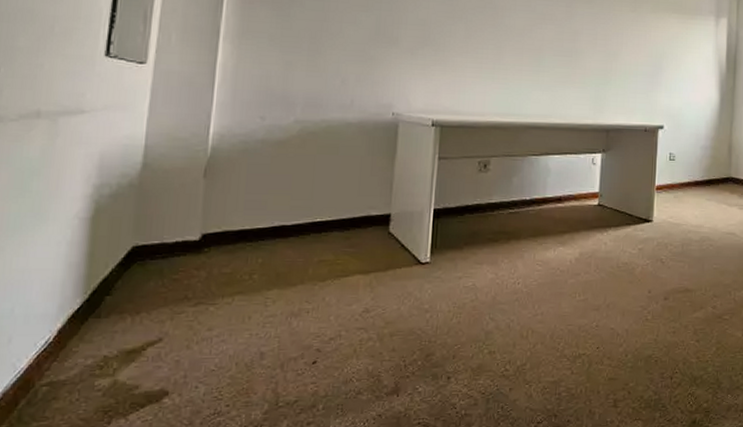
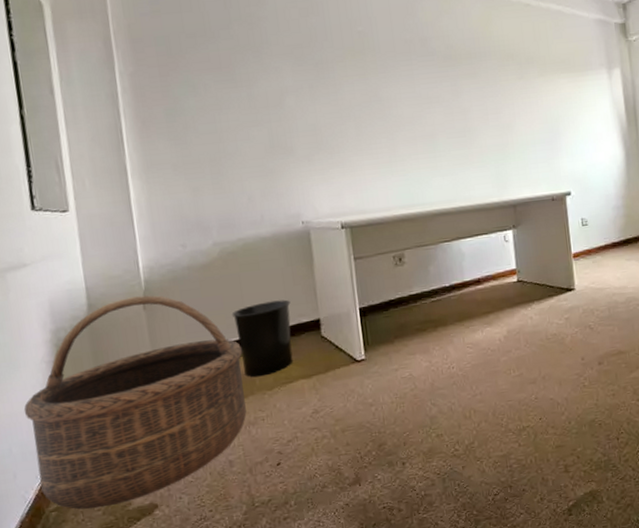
basket: none [37,162,301,388] -> present [23,295,247,510]
waste bin: none [298,188,364,265] -> present [231,299,293,377]

